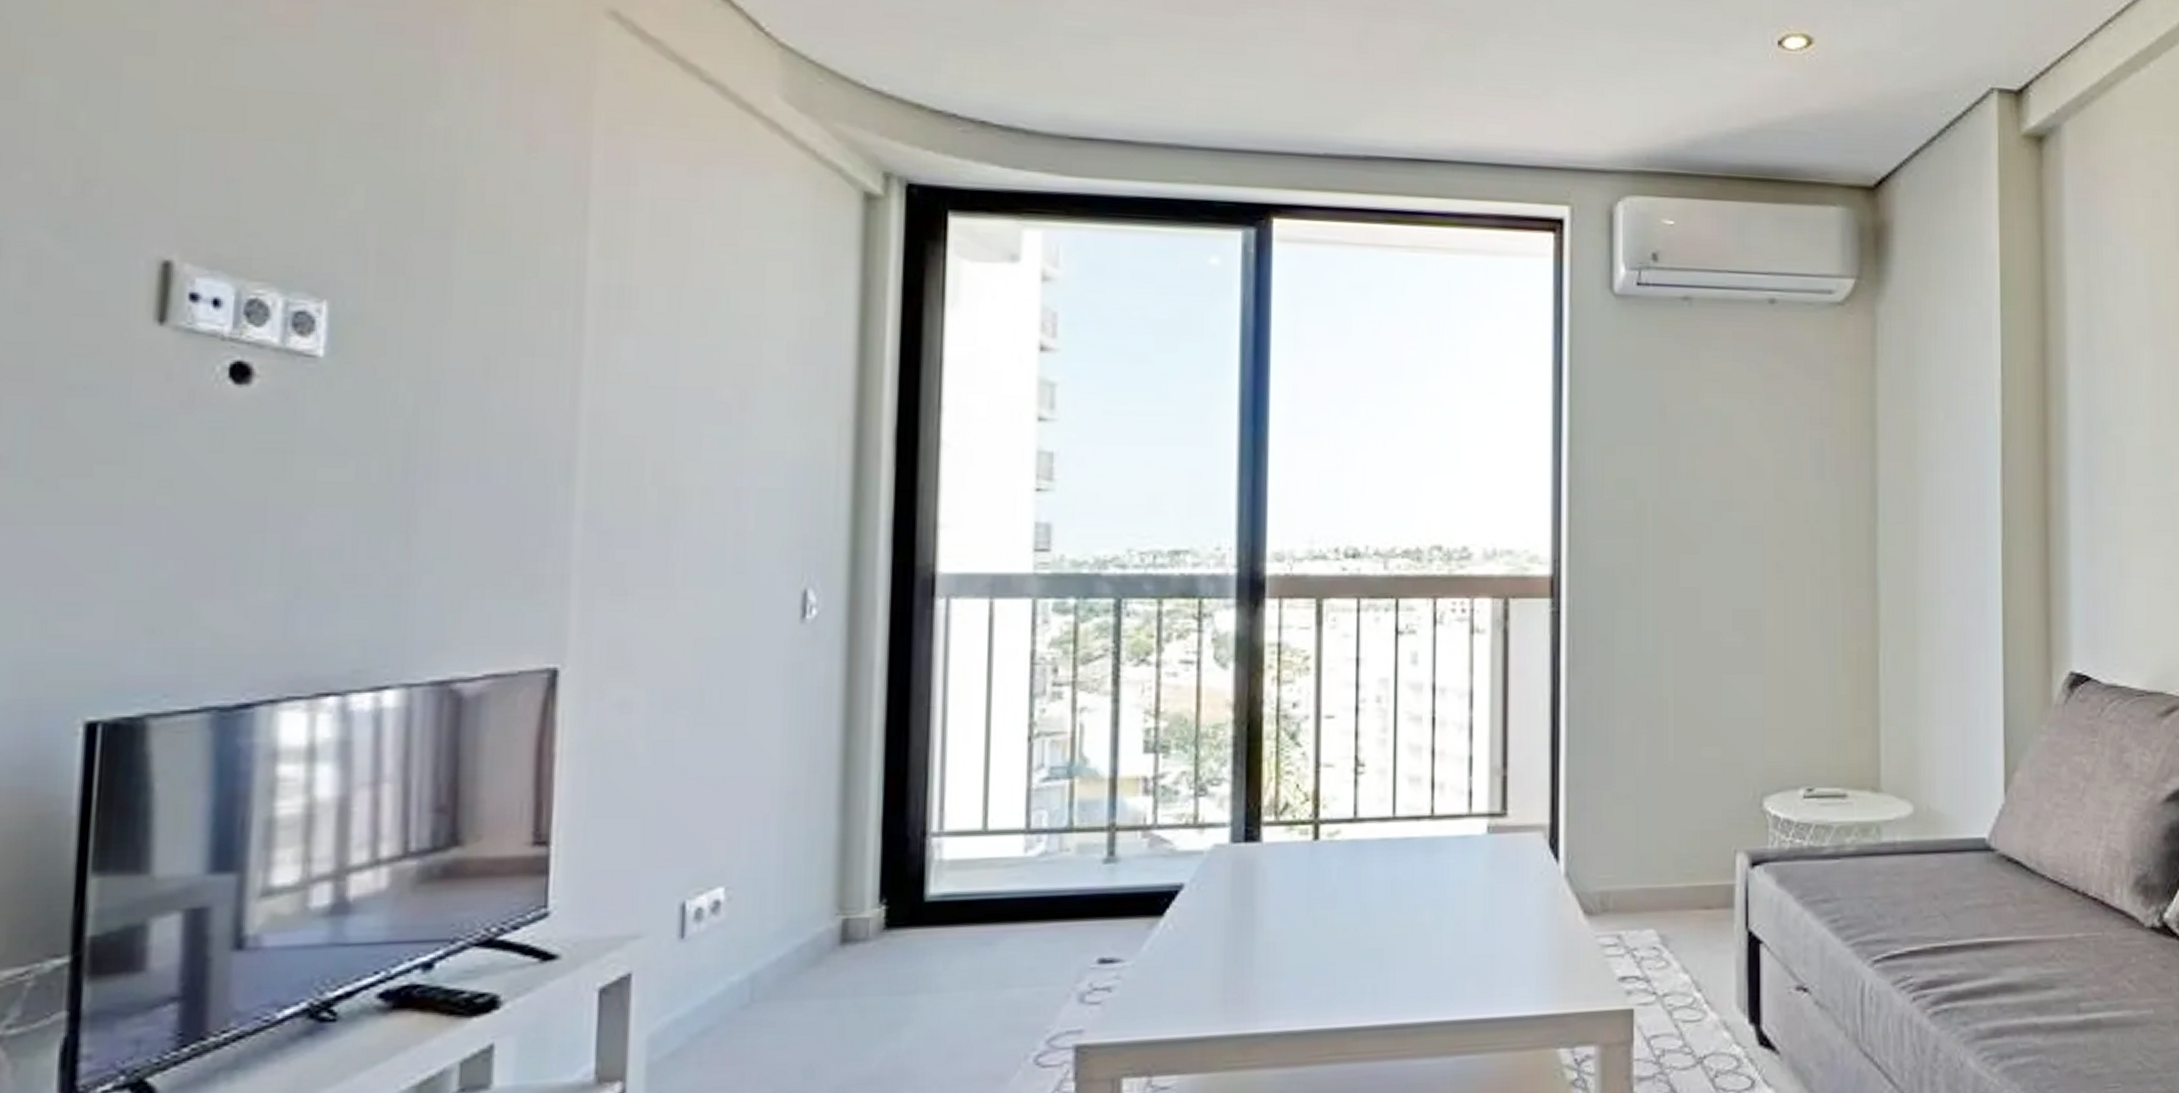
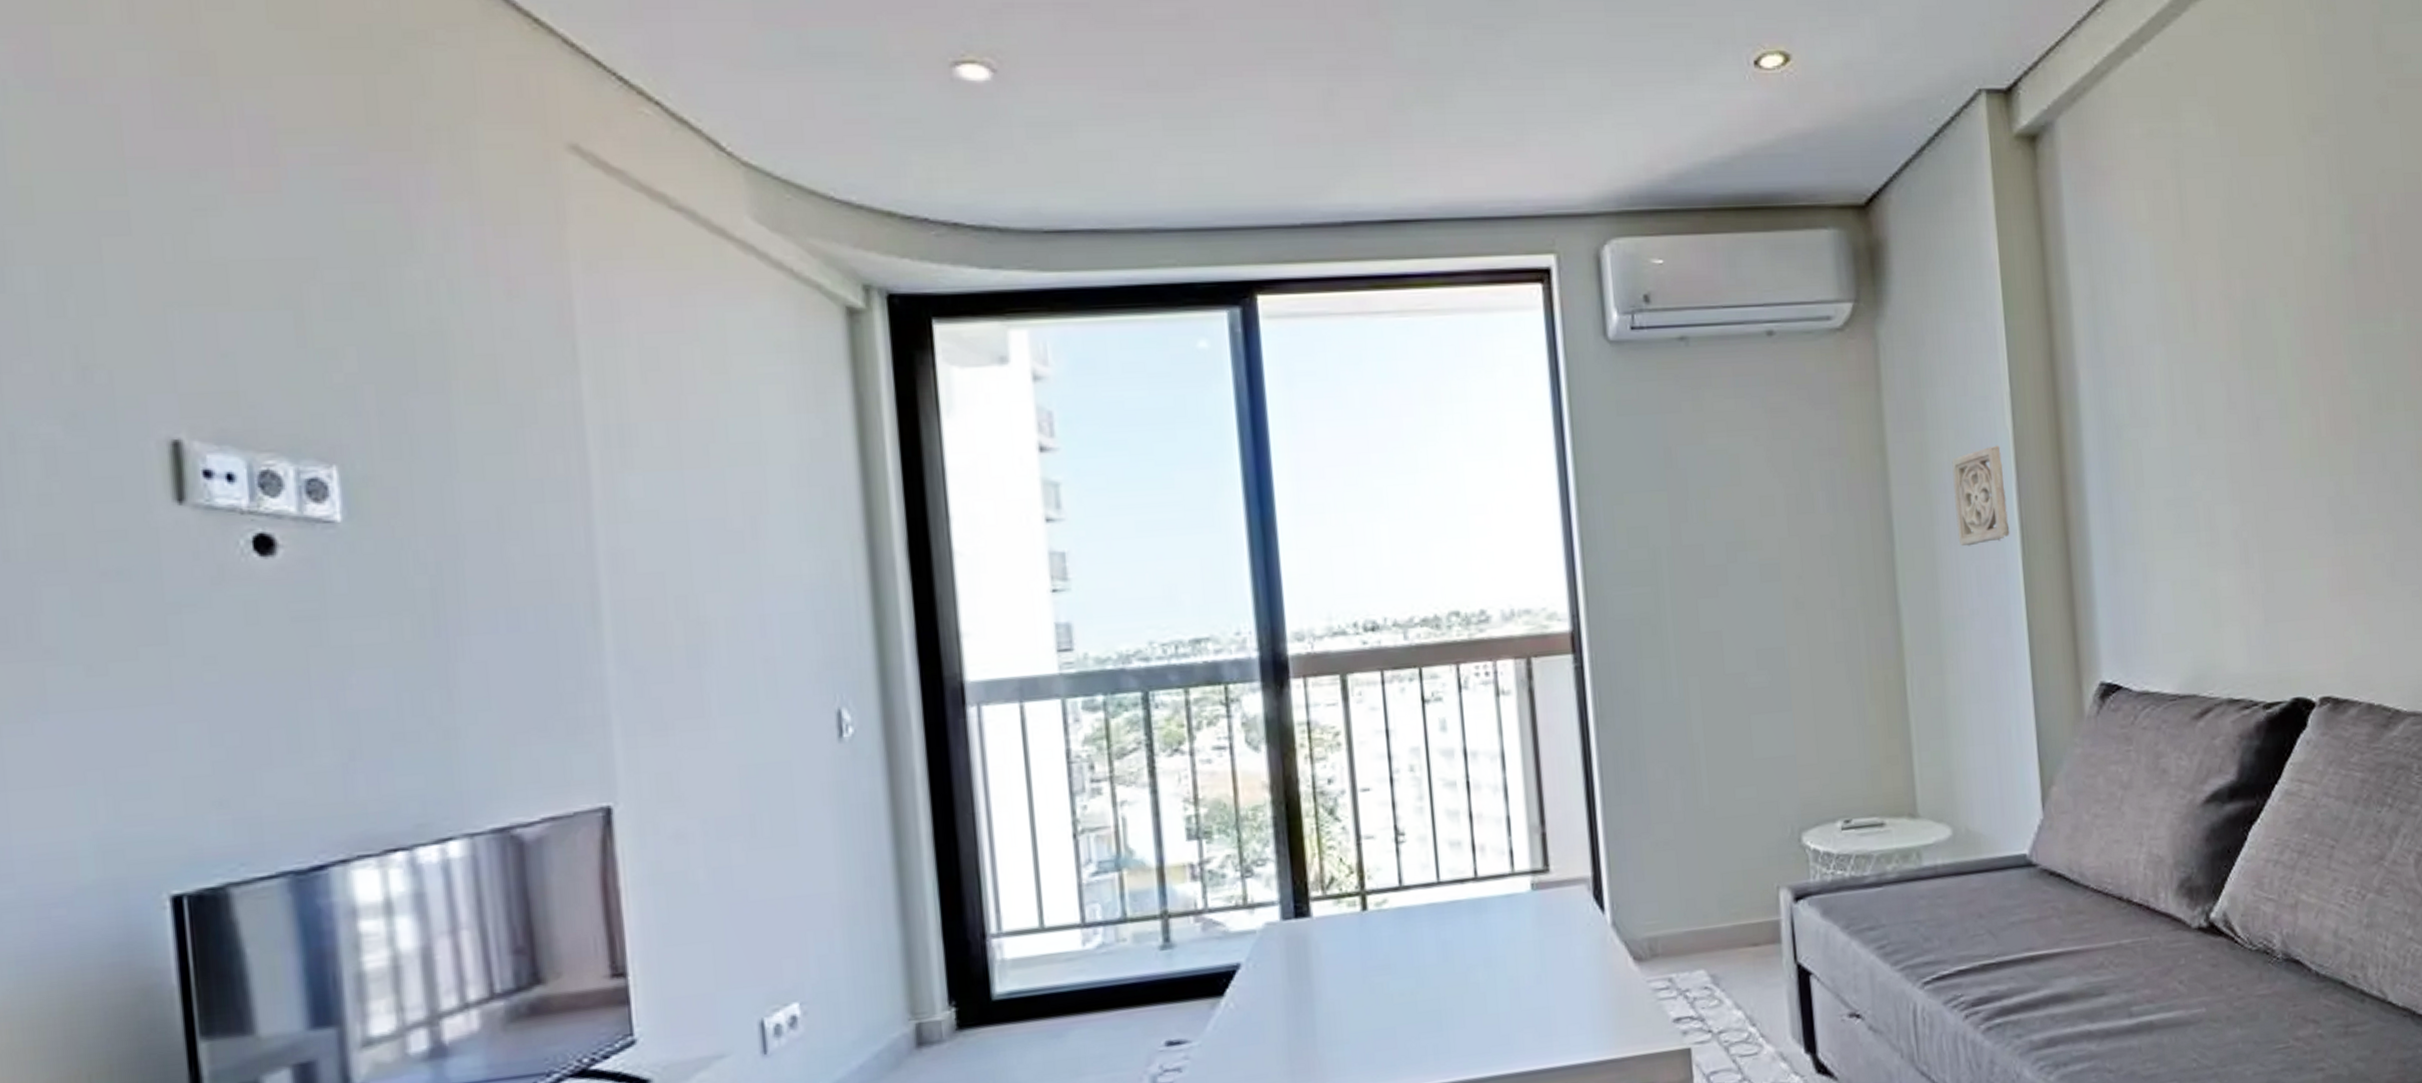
wall ornament: none [1940,429,1992,526] -> present [1952,445,2010,547]

